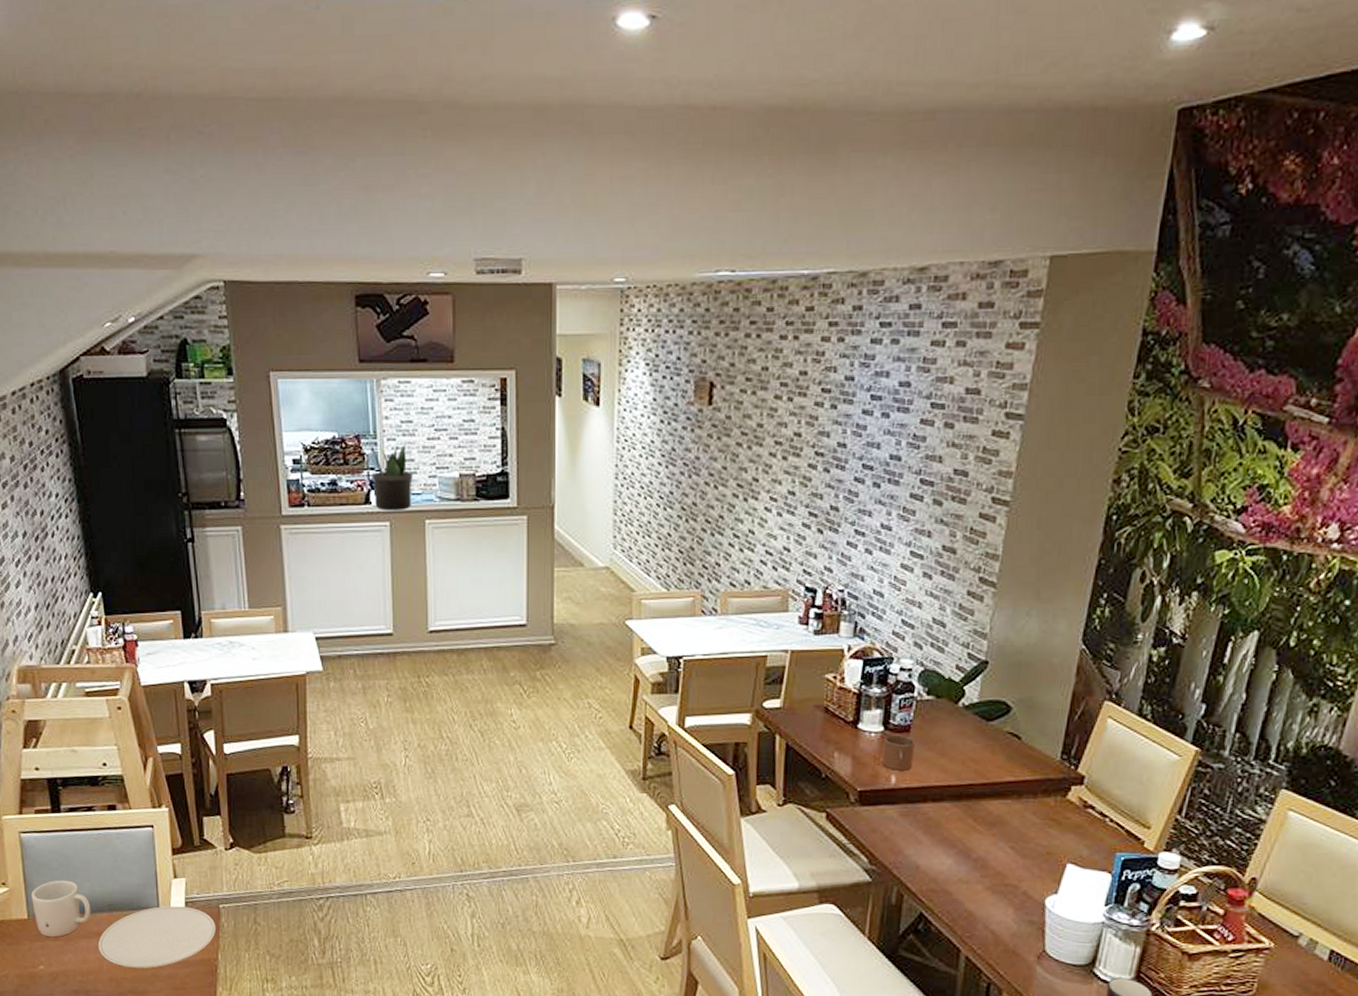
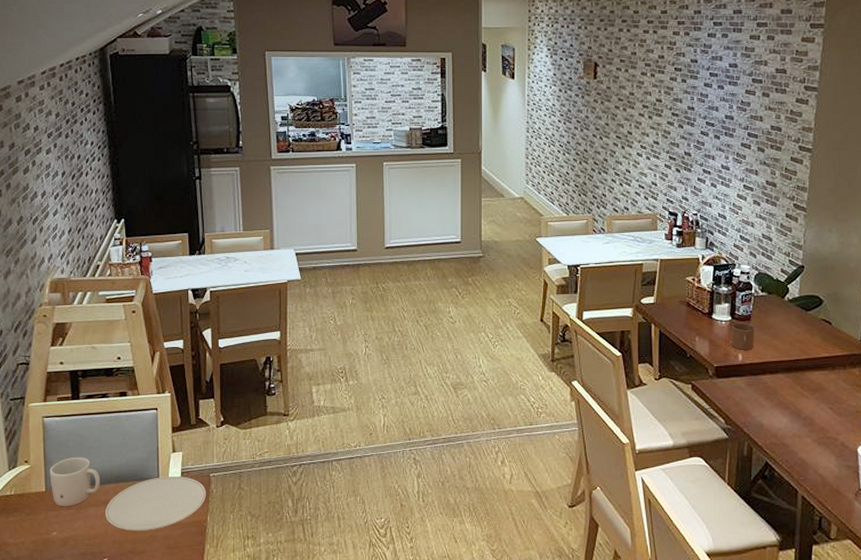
planter: present [371,444,413,511] -> none [342,105,374,156]

